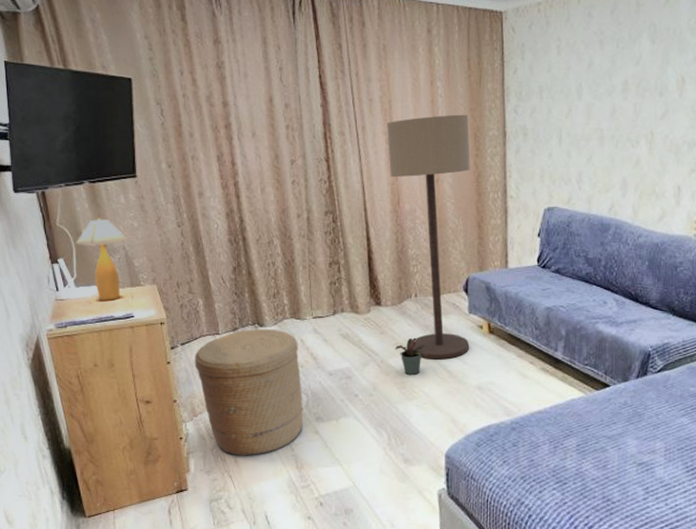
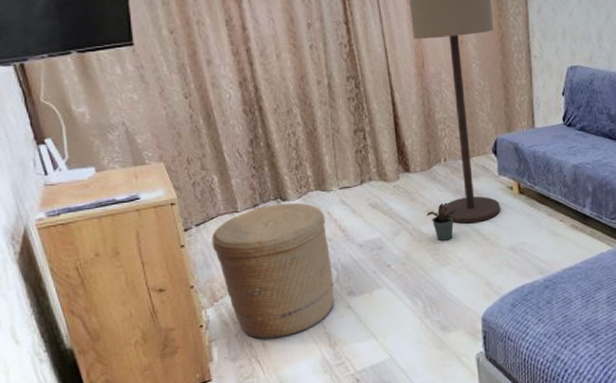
table lamp: present [75,213,128,301] -> none [65,86,128,184]

